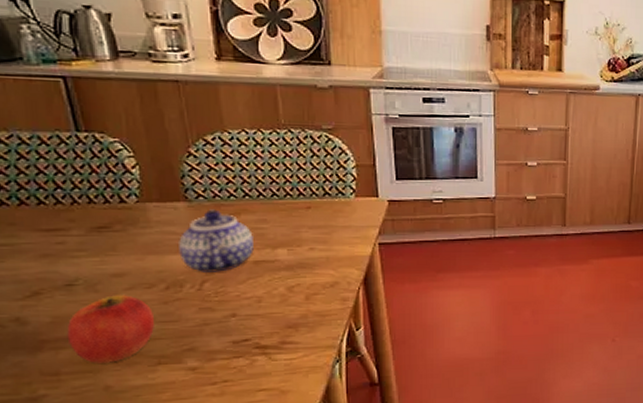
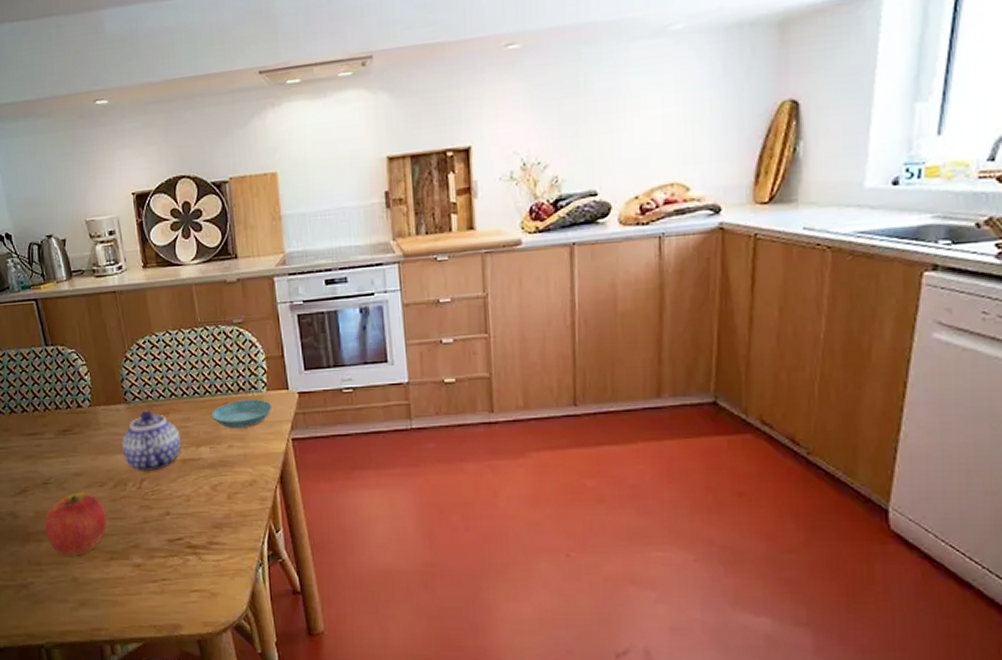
saucer: none [292,205,360,231] -> present [212,399,273,428]

